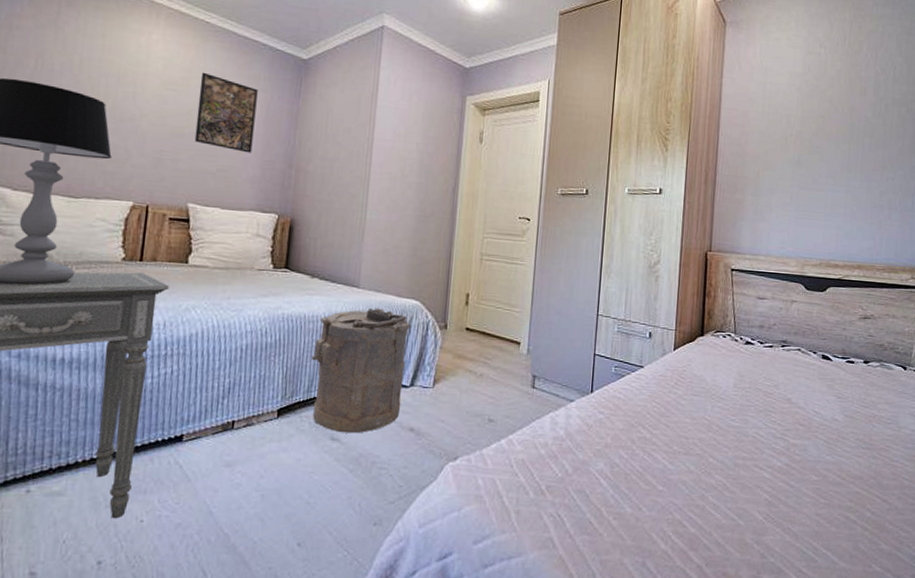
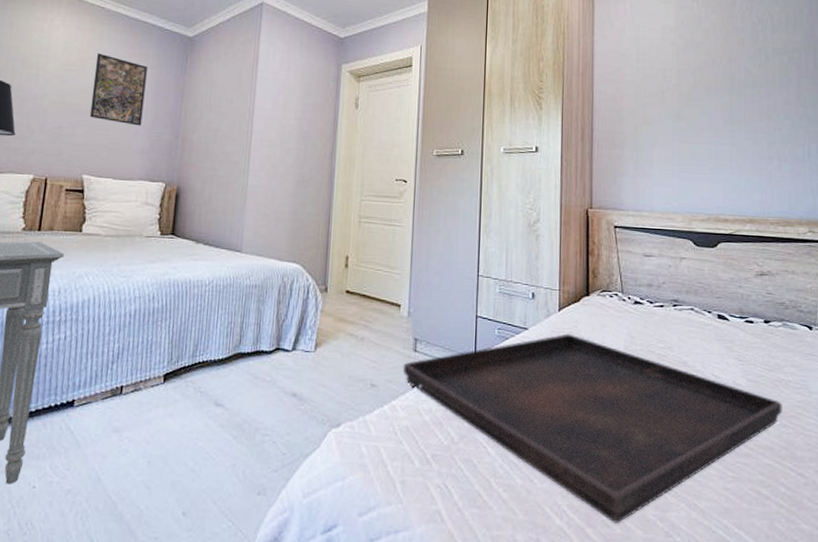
laundry hamper: present [312,308,411,434] -> none [196,272,292,399]
serving tray: none [520,371,874,547] -> present [402,333,783,523]

